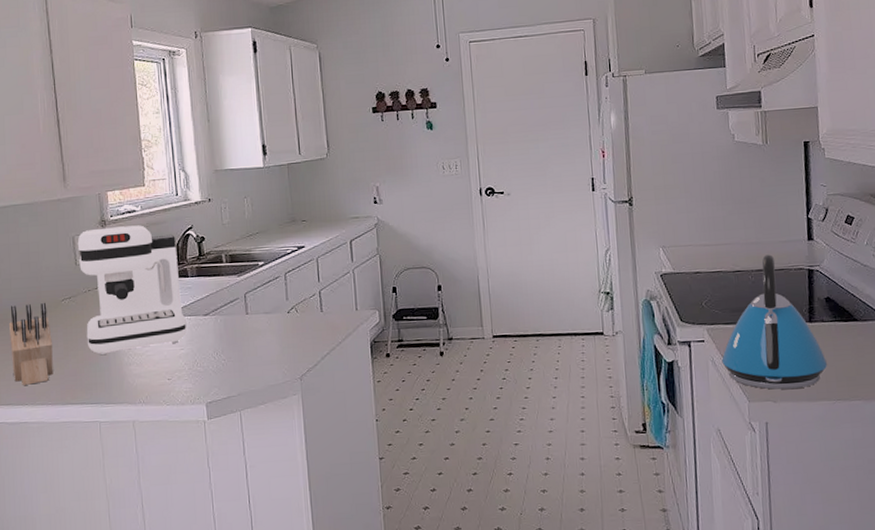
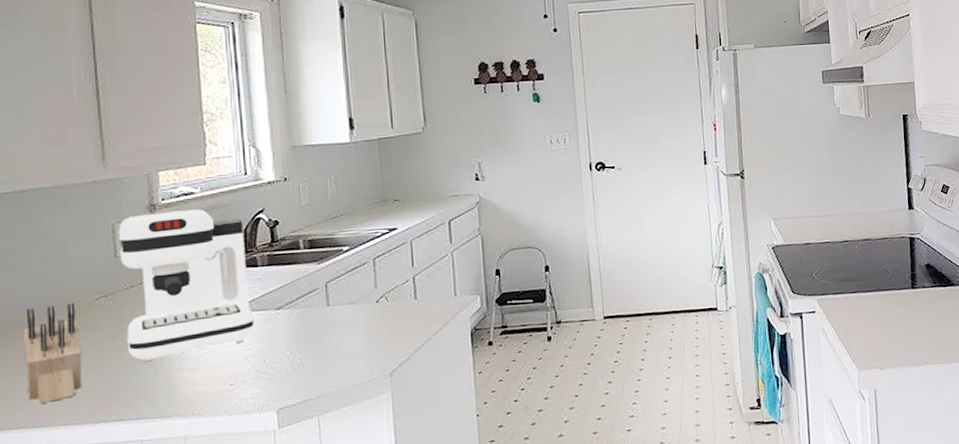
kettle: present [721,254,828,390] -> none [832,224,930,357]

